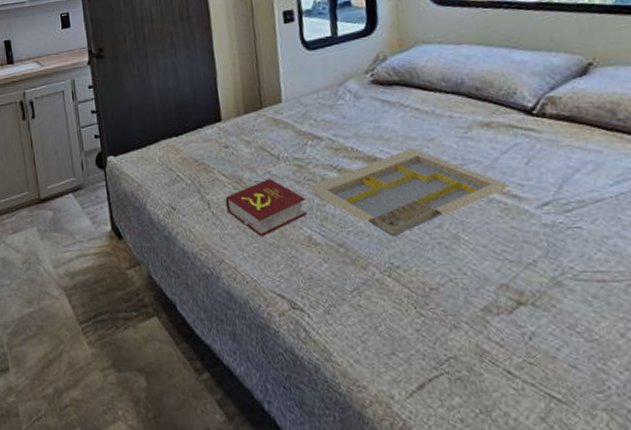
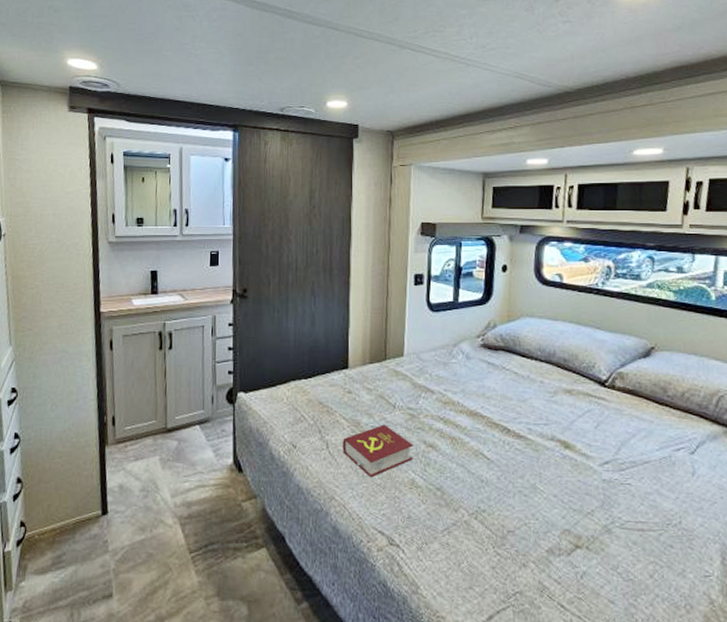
serving tray: present [306,148,512,235] -> none [415,406,582,482]

